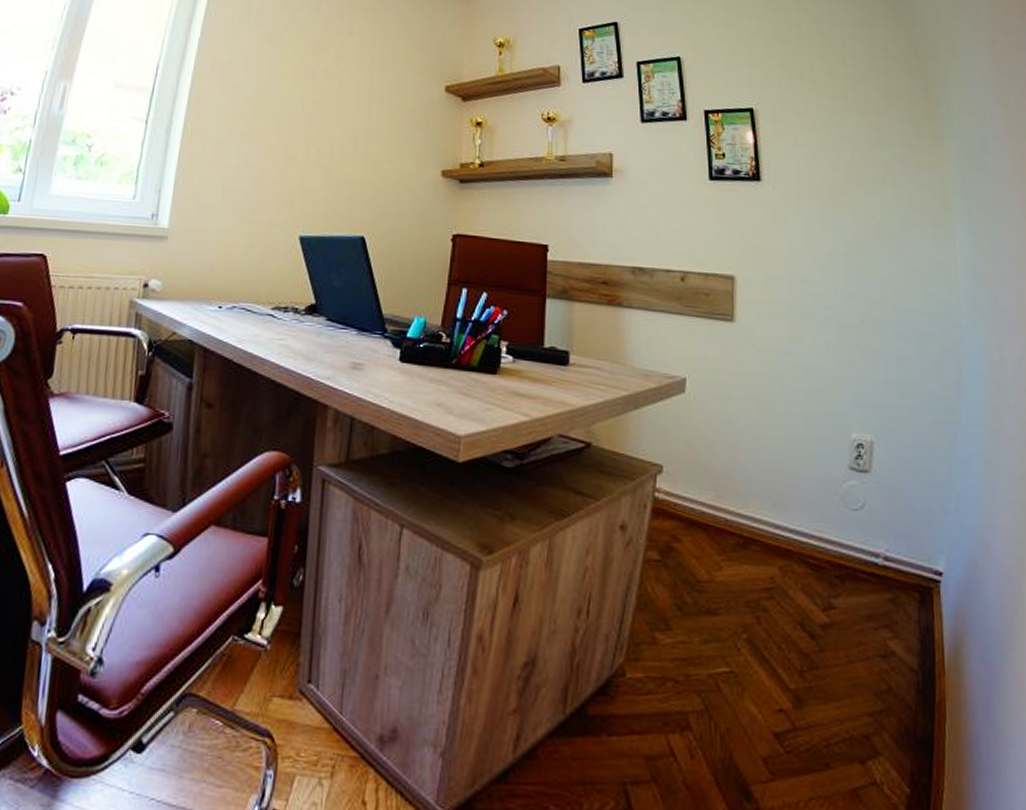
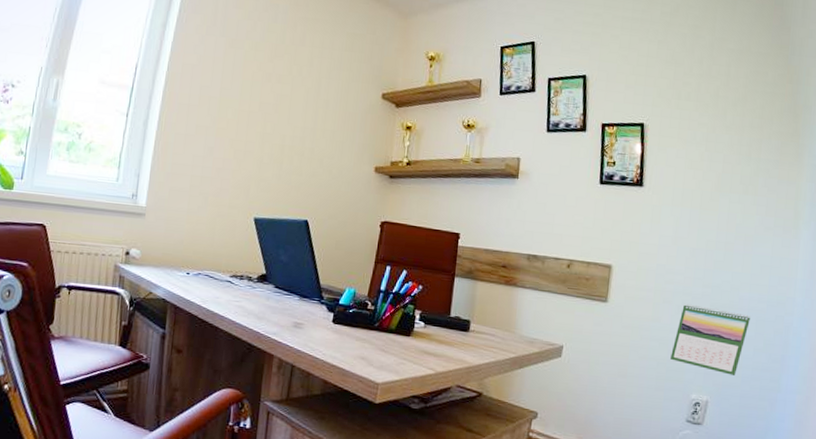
calendar: none [819,319,910,407] -> present [670,303,750,376]

